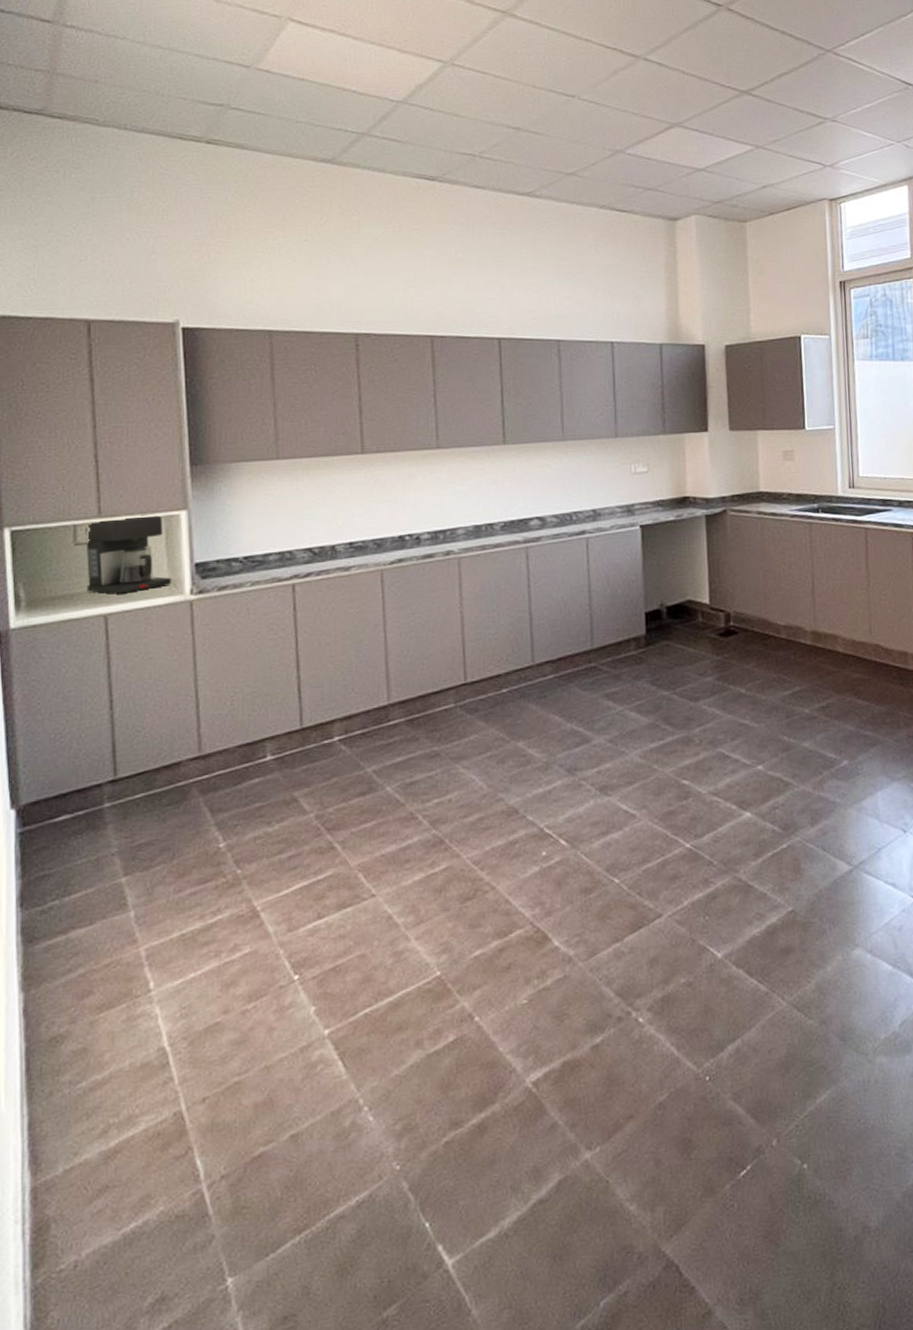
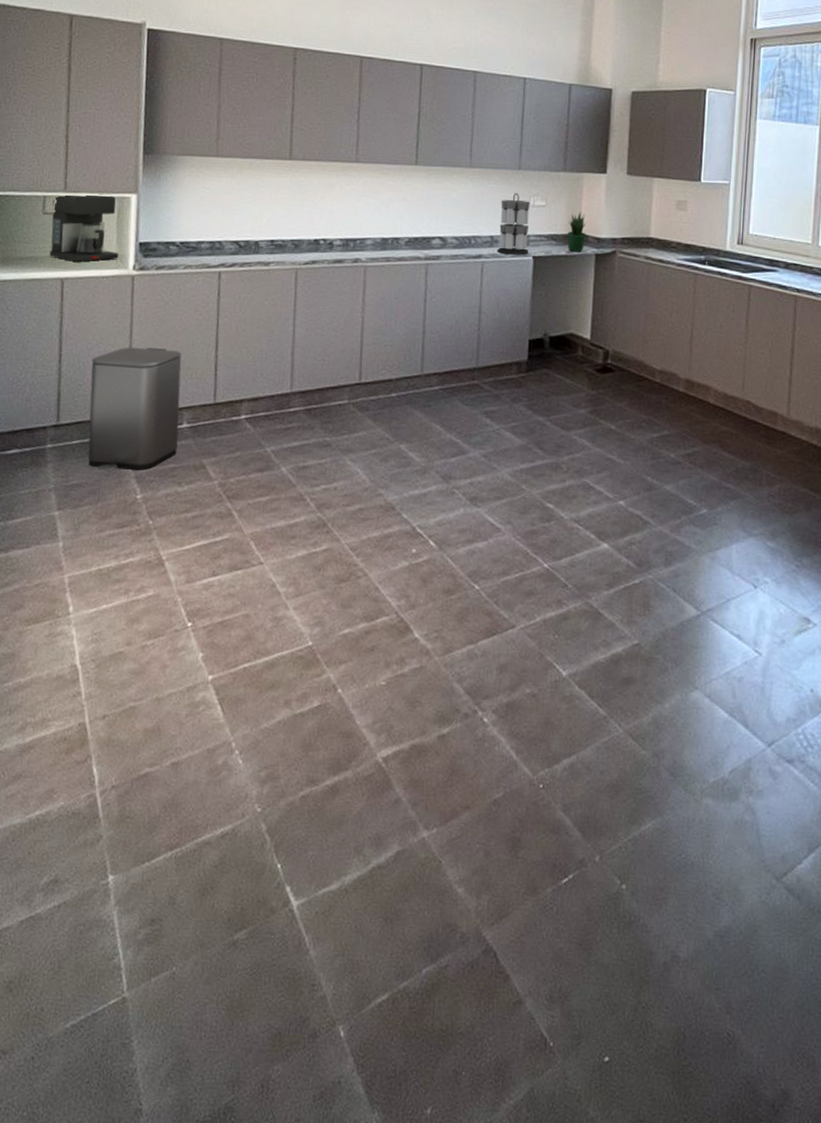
pedal bin: none [150,677,262,823] -> present [88,347,182,471]
spice rack: none [600,462,636,527] -> present [497,193,530,255]
planter: none [672,473,695,516] -> present [567,211,588,252]

